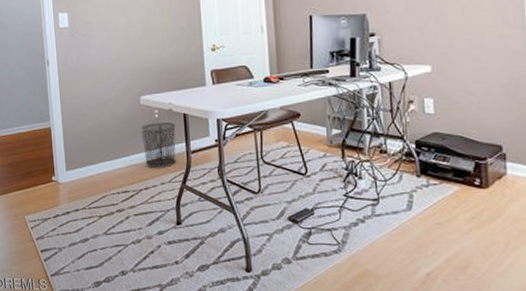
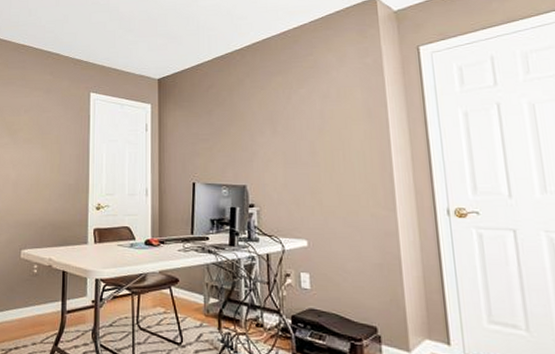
waste bin: present [139,122,176,168] -> none [17,278,54,327]

